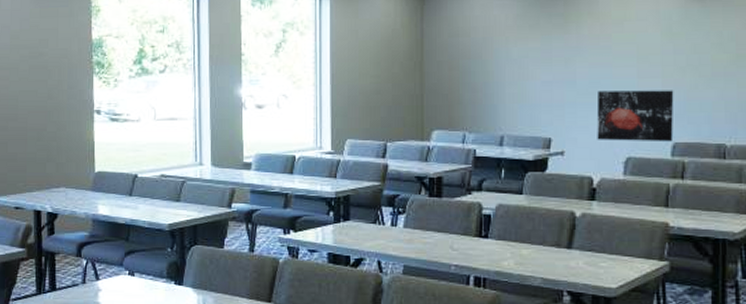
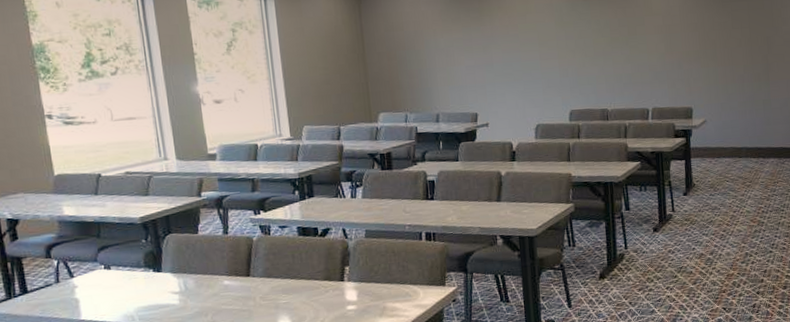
wall art: present [596,90,674,142] -> none [511,68,570,112]

